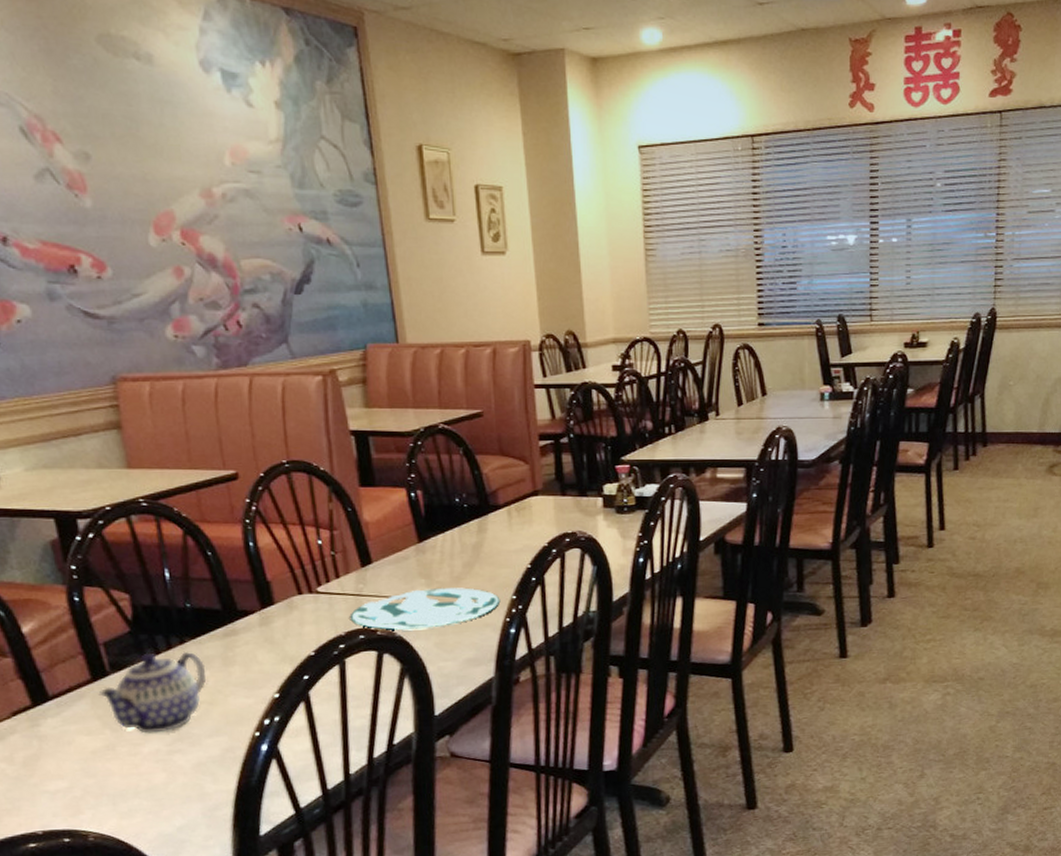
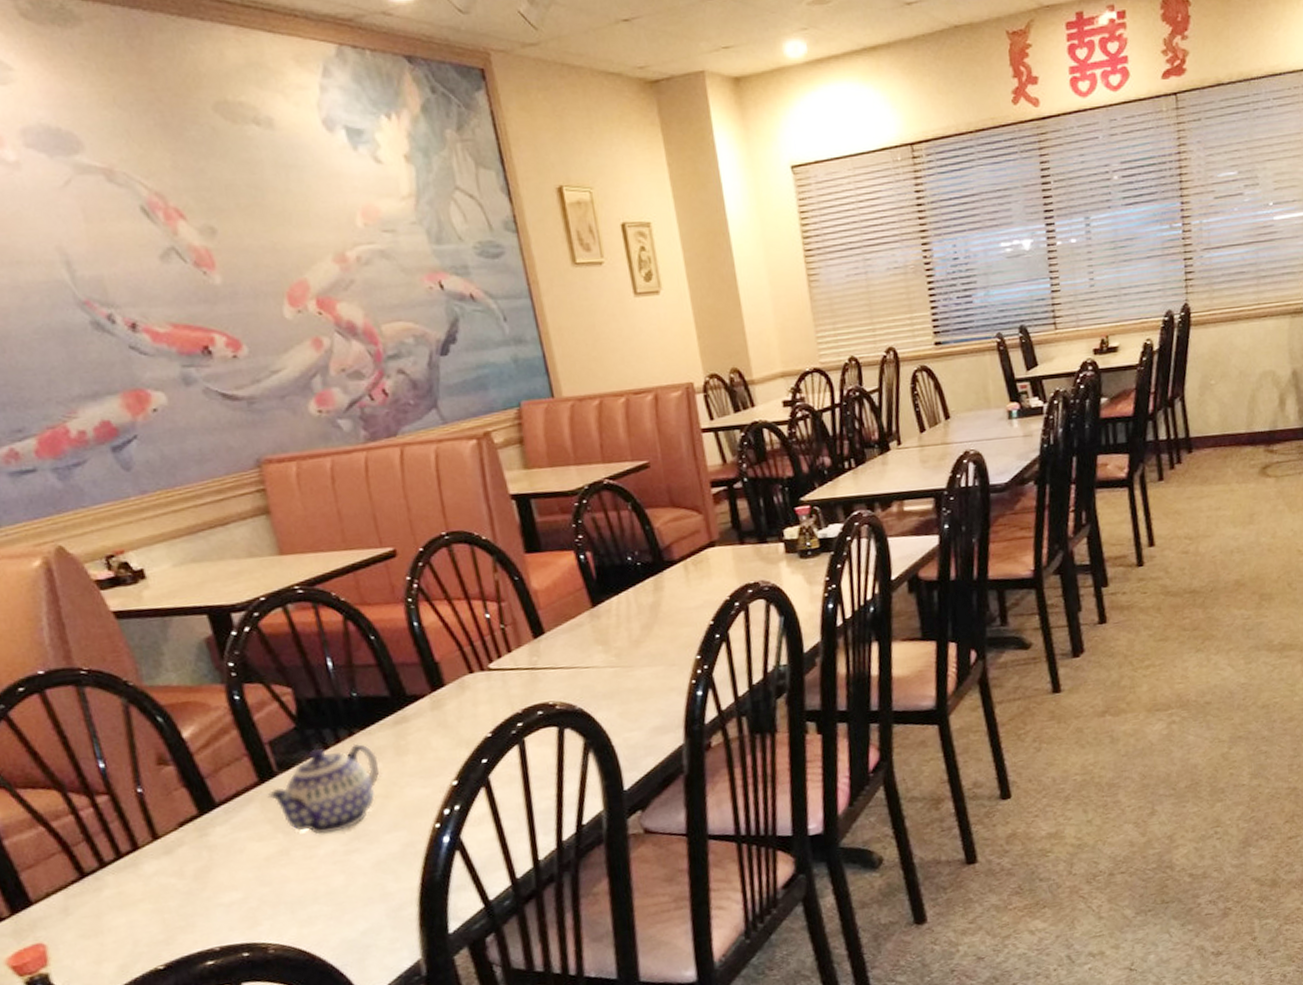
plate: present [351,587,501,630] -> none [526,651,684,704]

